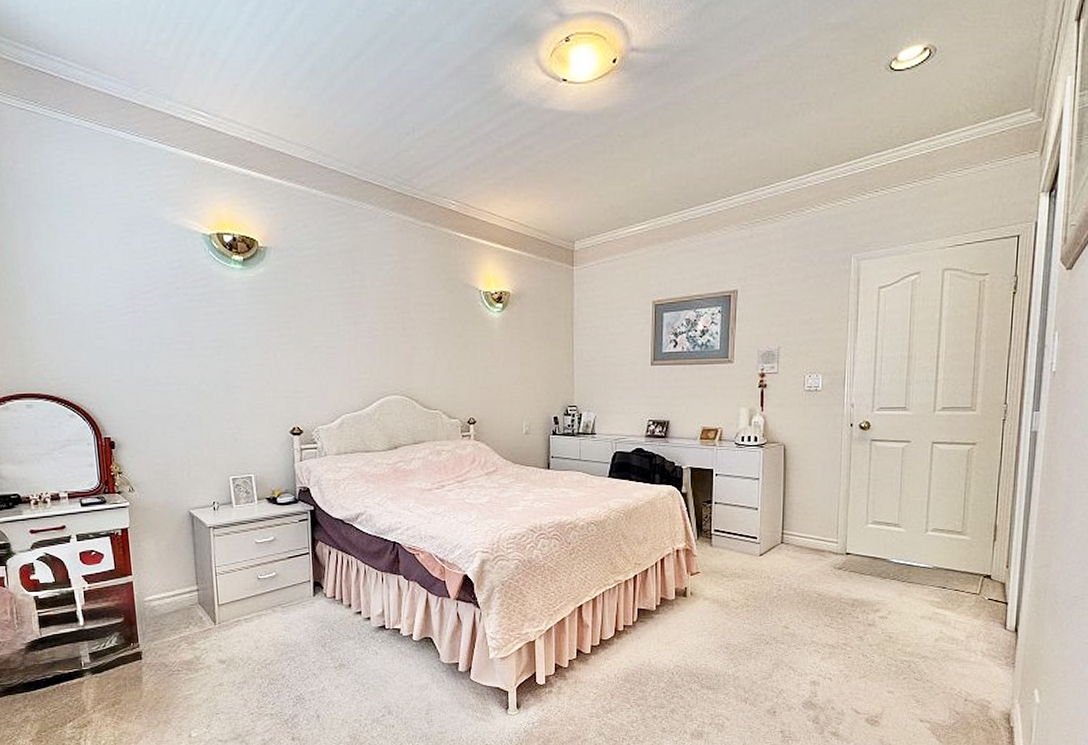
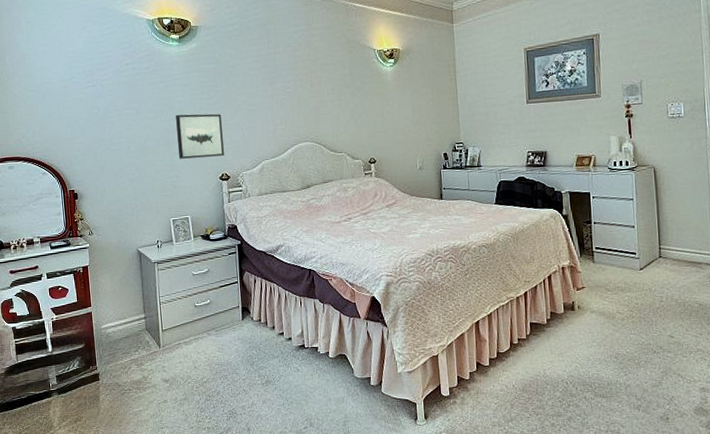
wall art: none [238,354,296,407] -> present [176,114,224,159]

